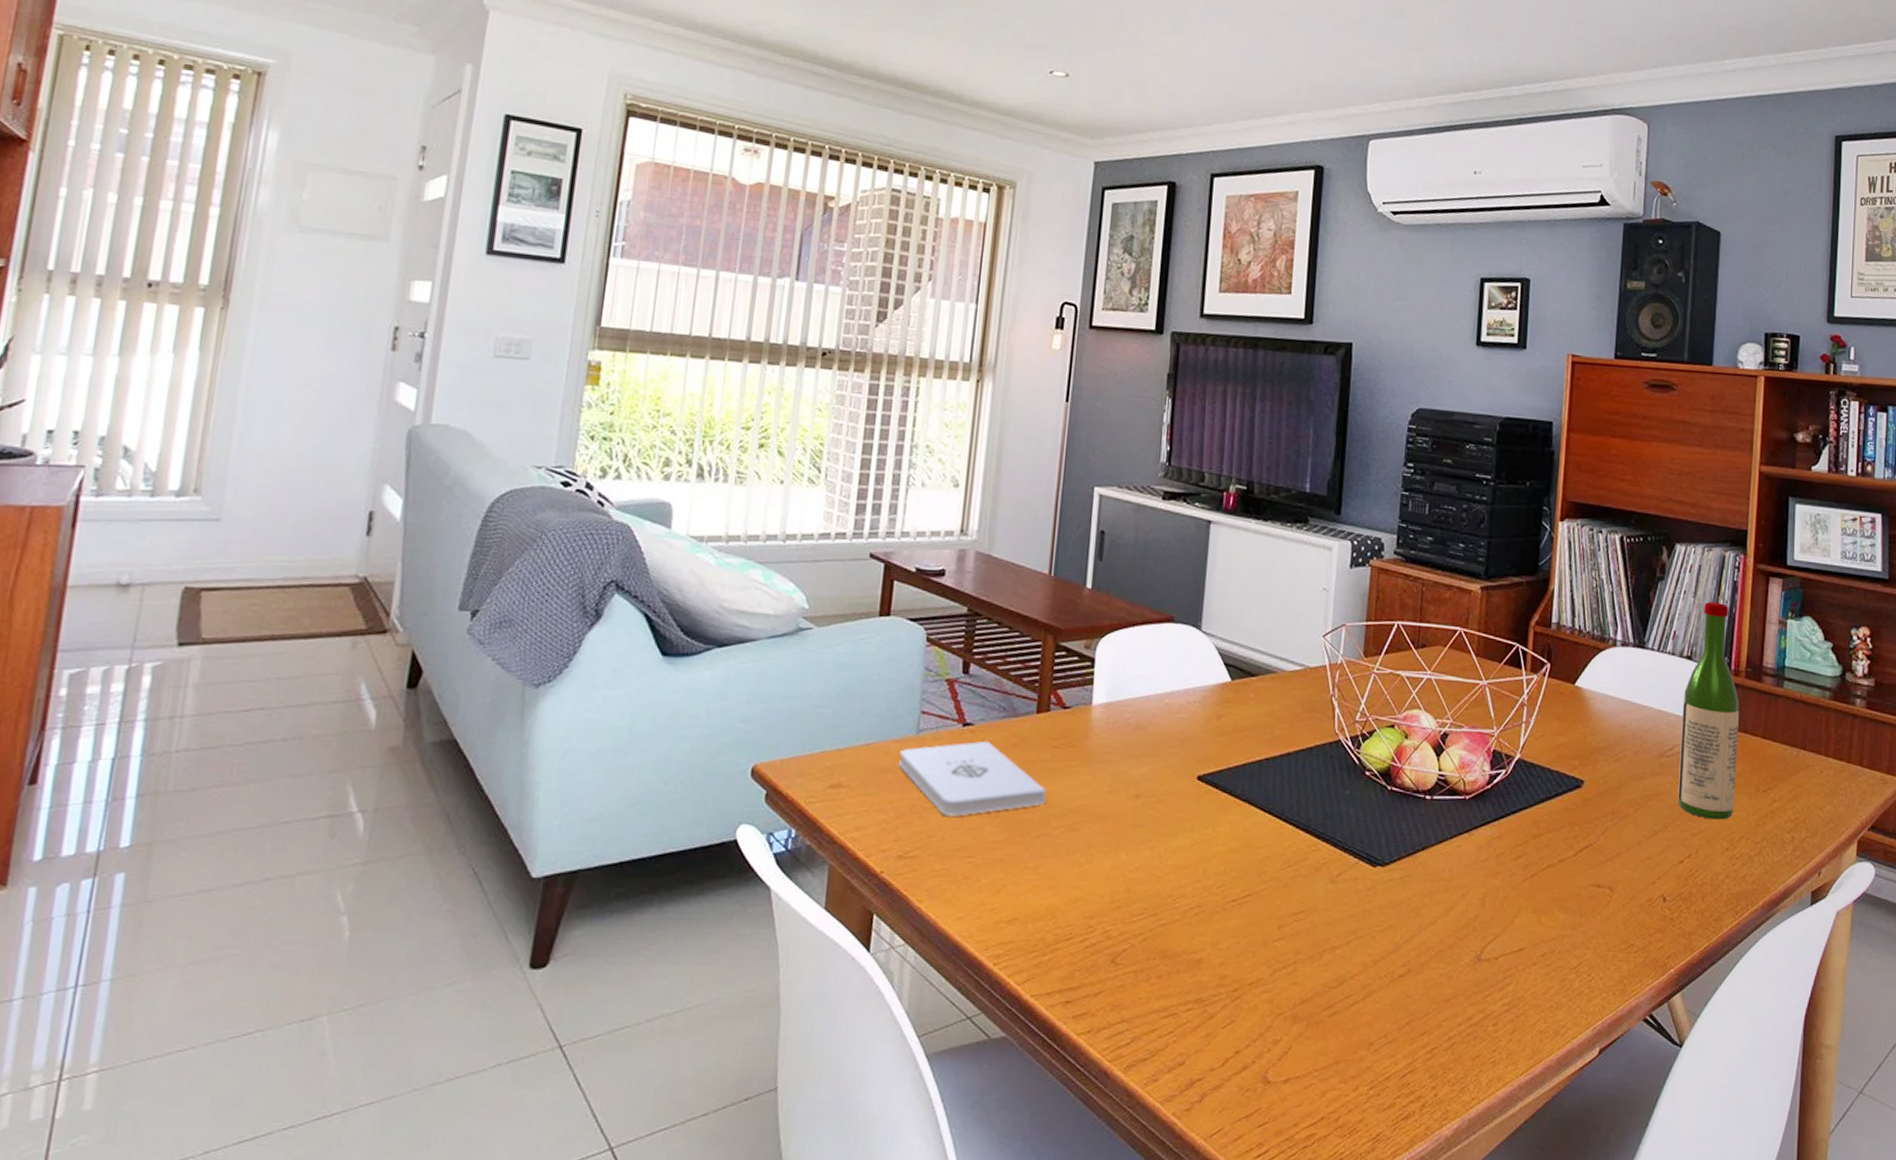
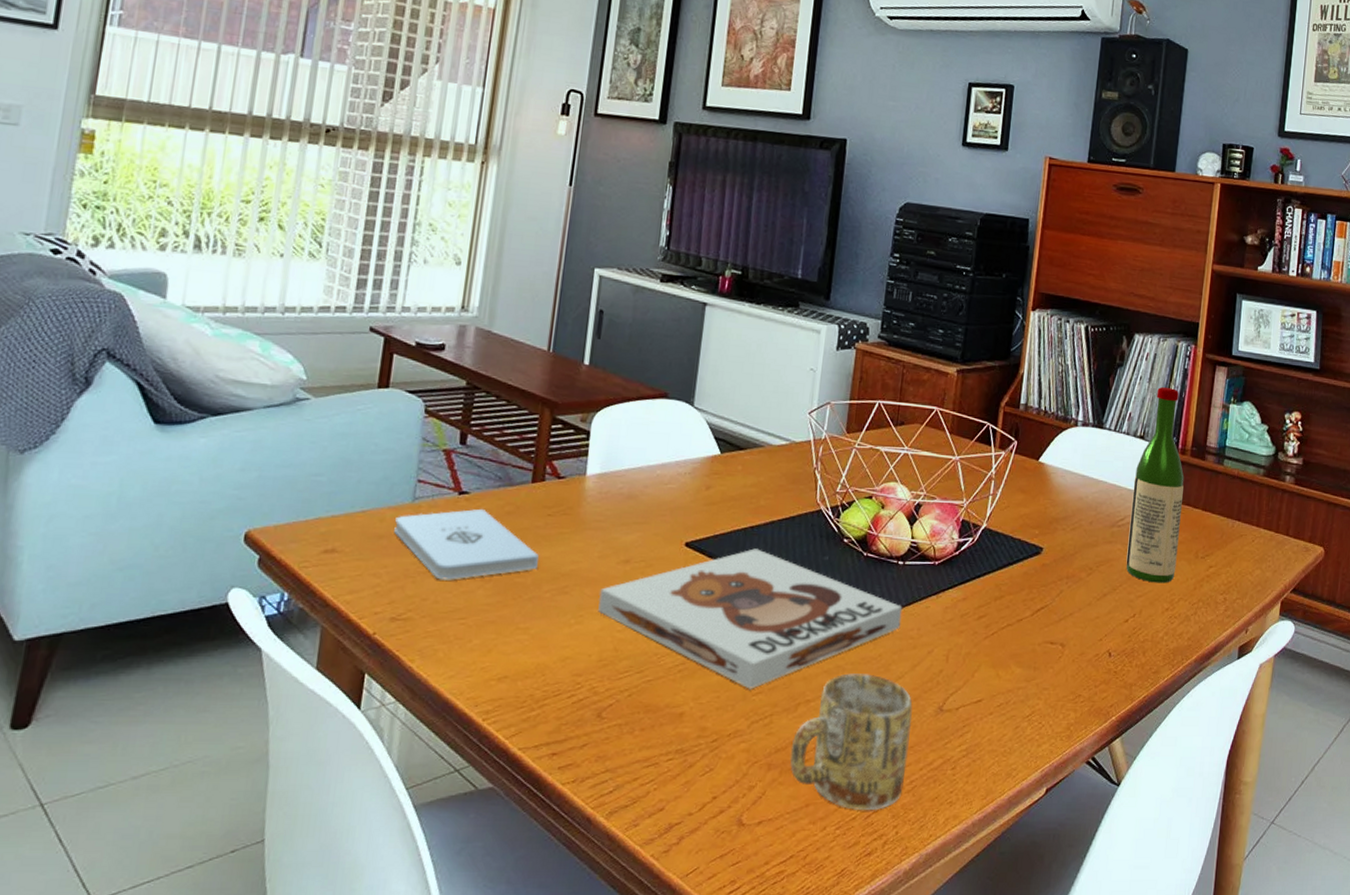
board game: none [1108,782,1432,935] -> present [598,548,903,689]
mug: none [1316,918,1448,1069] -> present [789,673,913,810]

